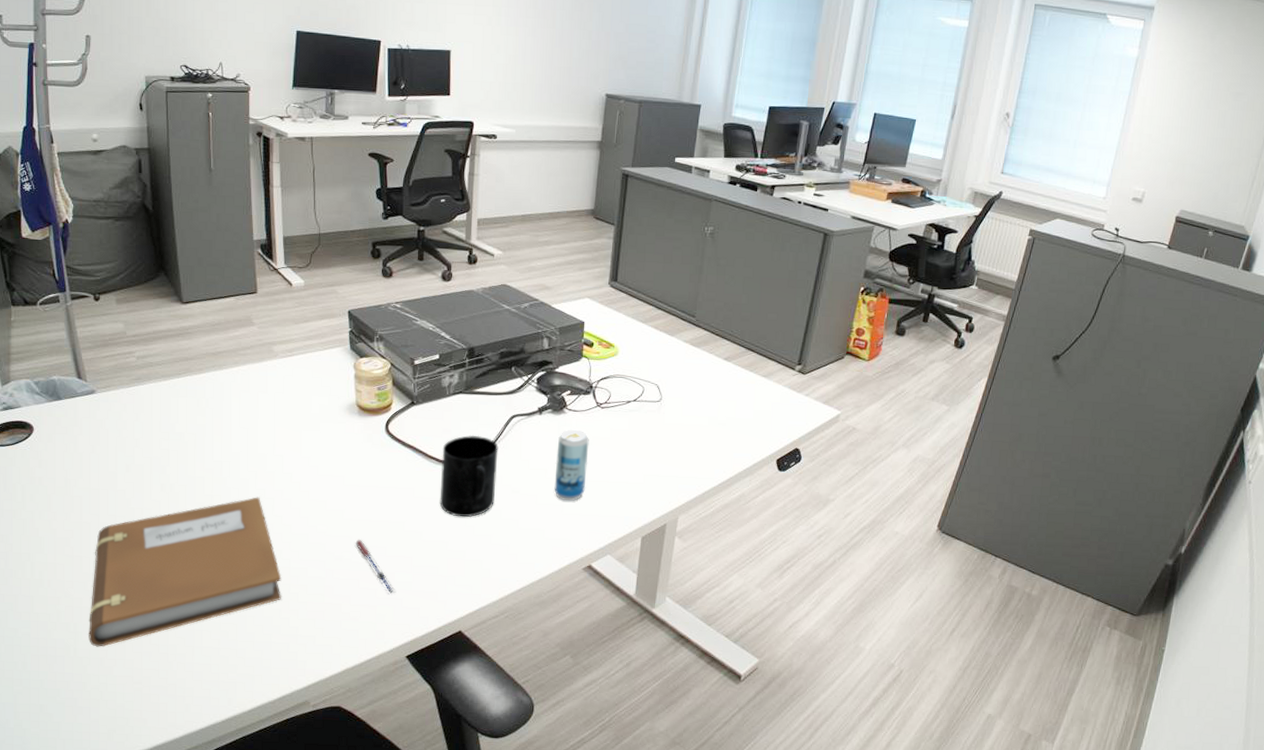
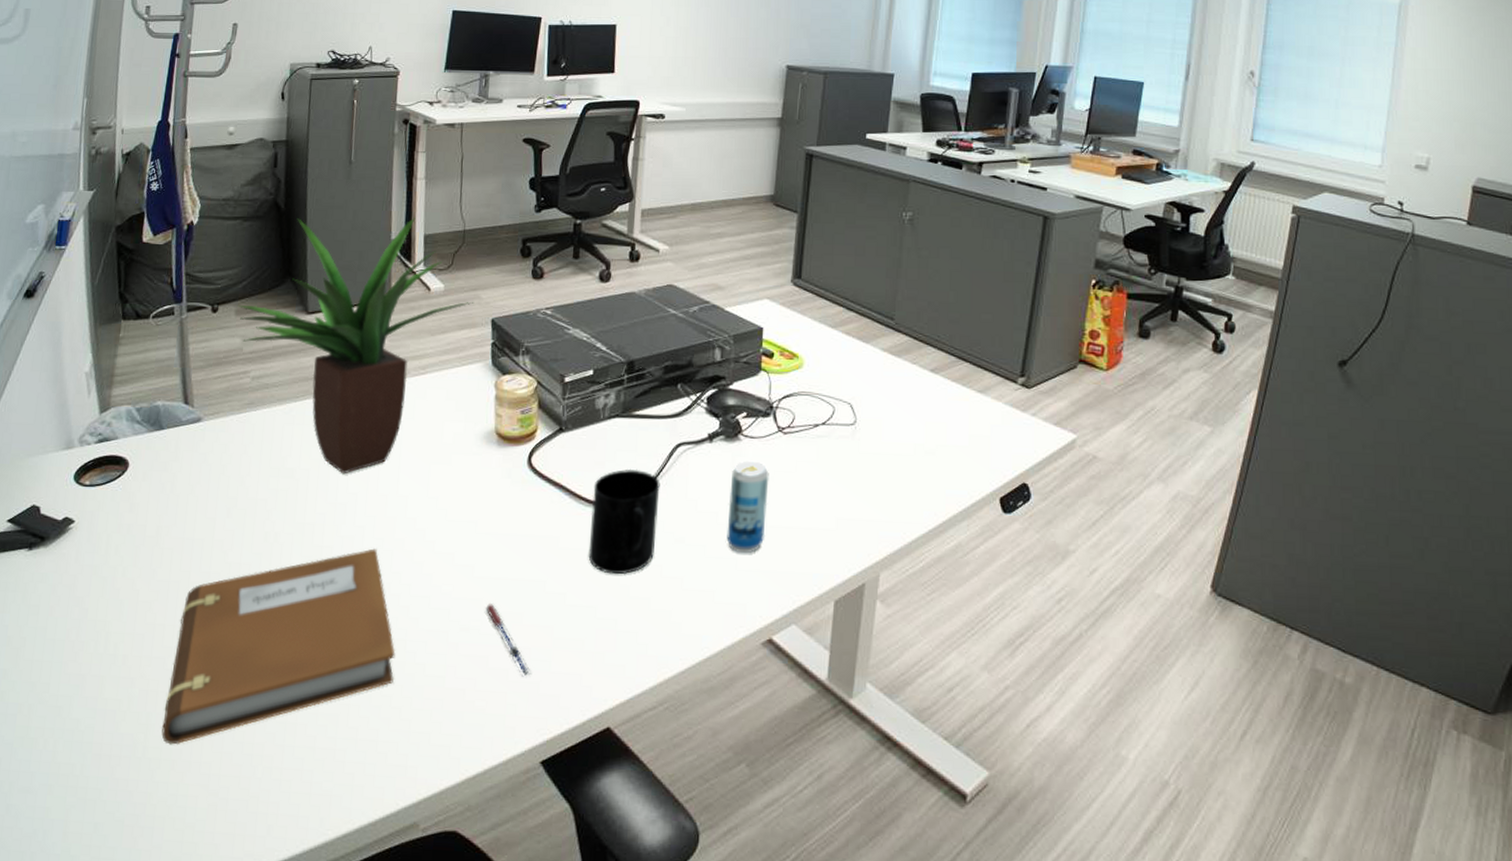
potted plant: none [118,219,332,438] -> present [238,218,474,475]

